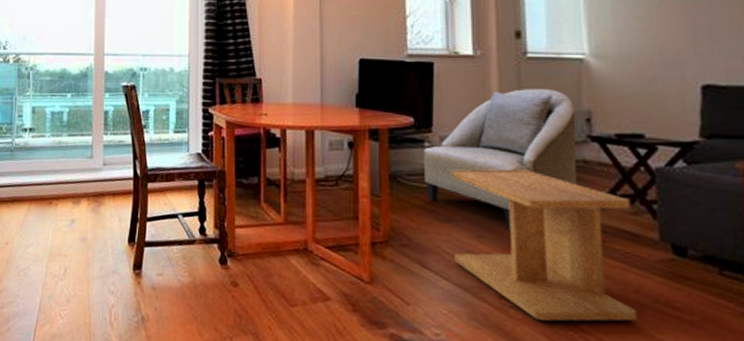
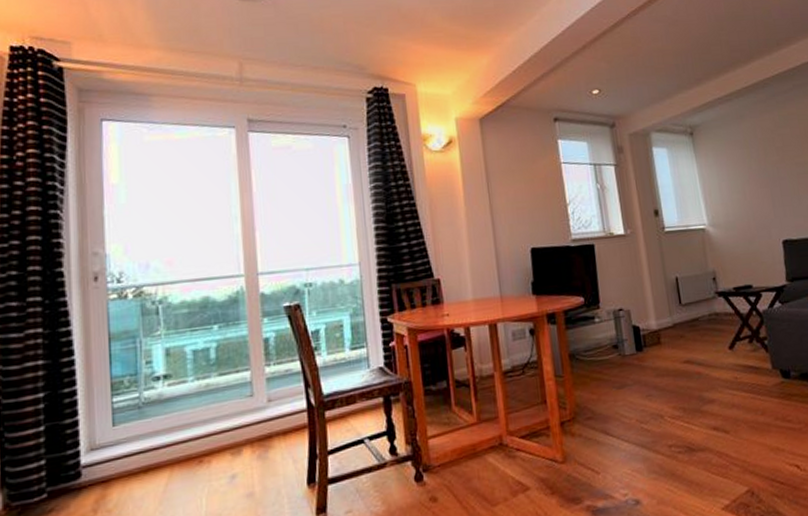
armchair: present [424,89,578,231] -> none [595,257,714,386]
side table: present [450,169,638,322] -> none [619,329,766,458]

